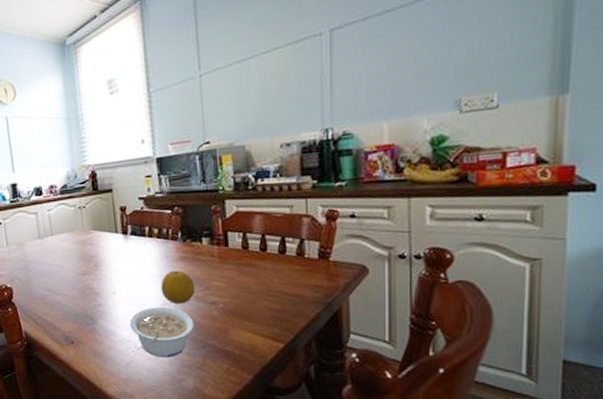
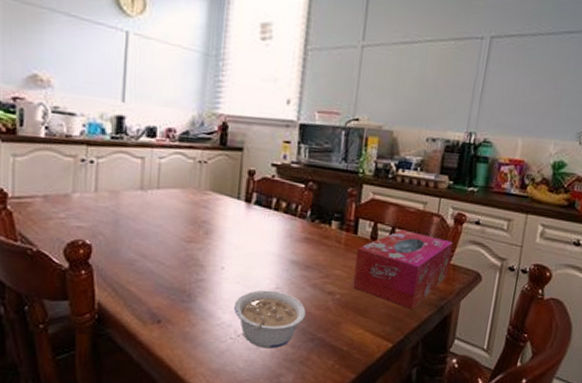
fruit: present [161,270,195,305] -> none [277,251,315,290]
tissue box: none [231,235,329,309] -> present [352,230,453,309]

